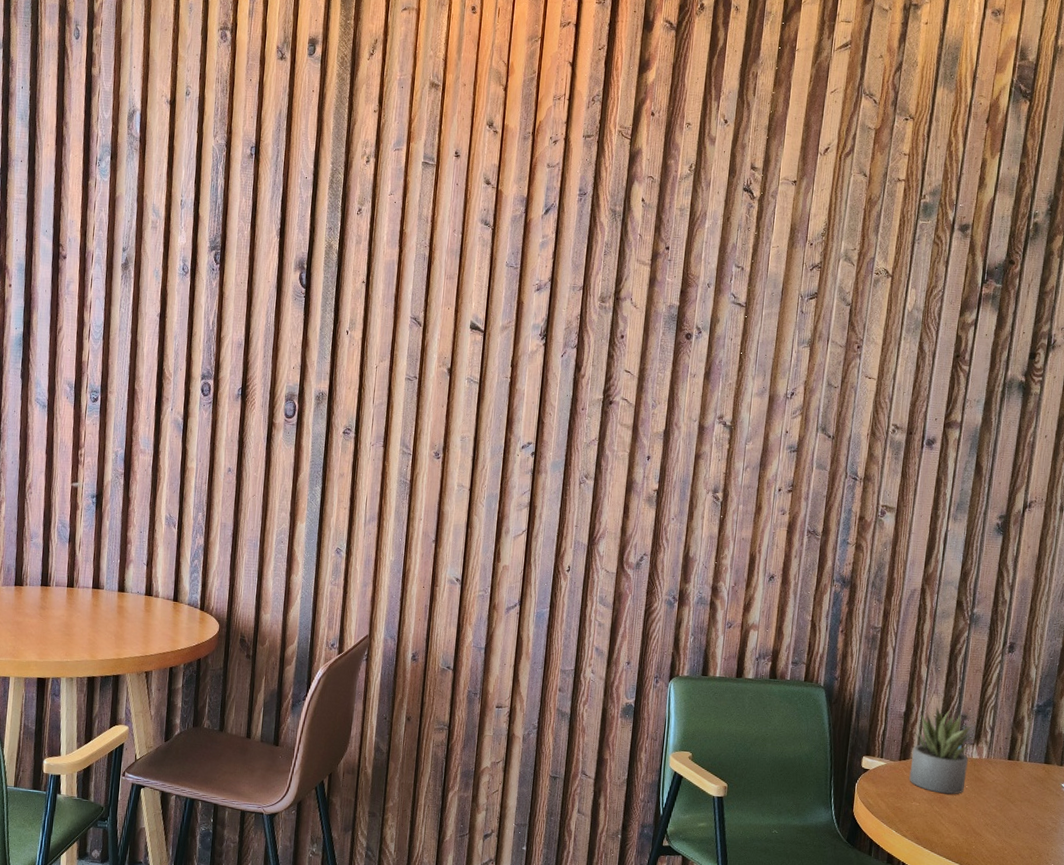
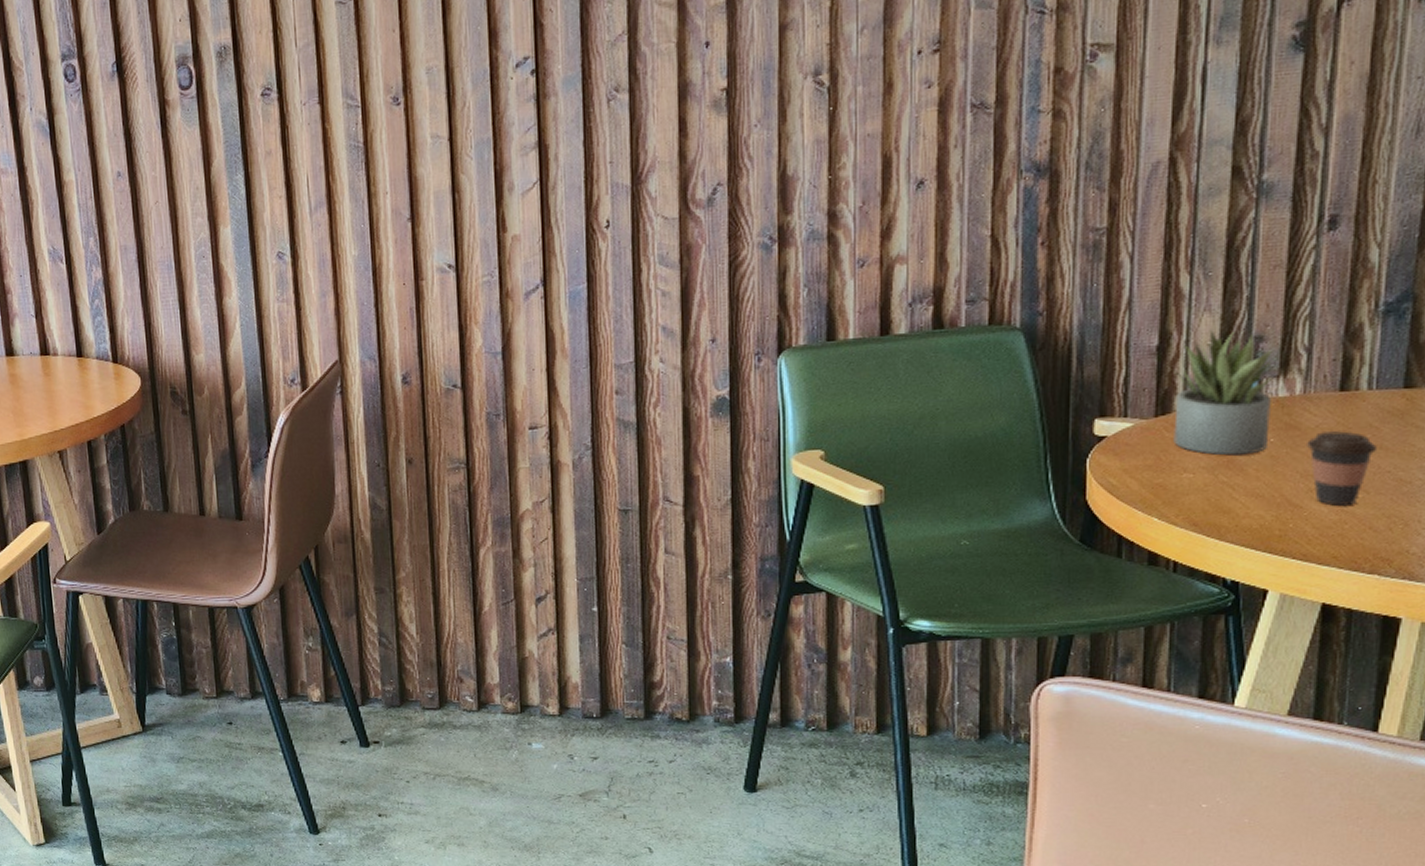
coffee cup: none [987,786,1027,839] -> present [1307,431,1377,507]

